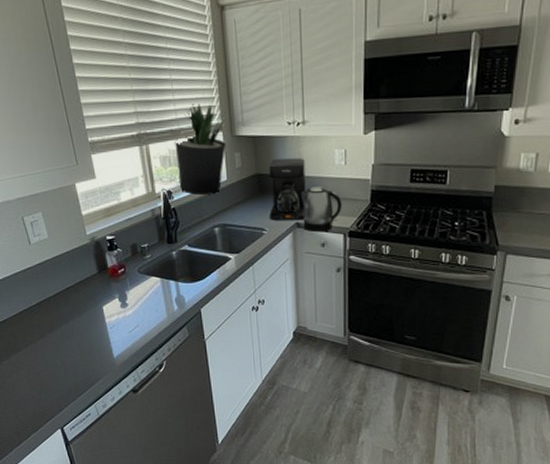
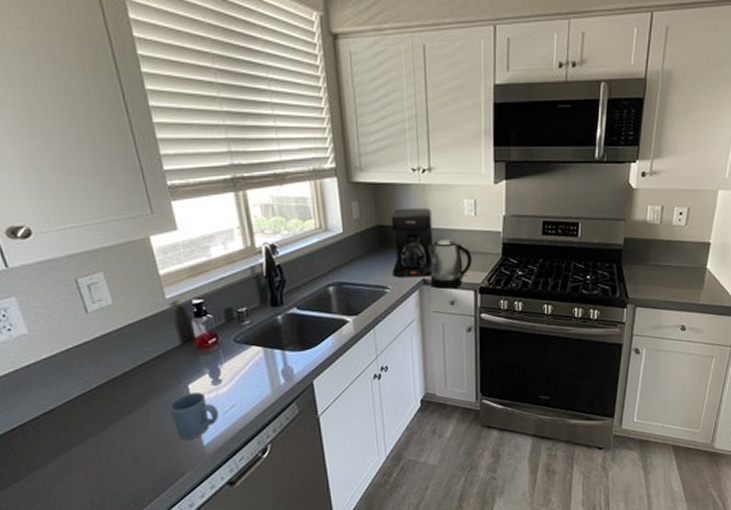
mug: none [88,313,126,352] -> present [168,392,219,441]
planter: present [174,103,226,195] -> none [278,144,342,249]

